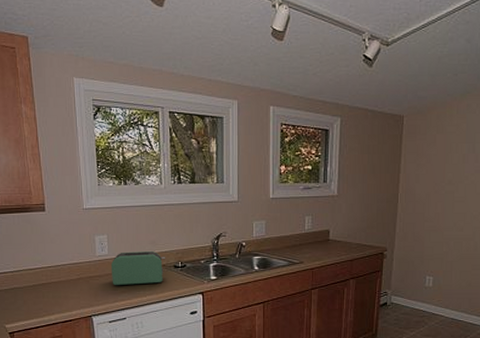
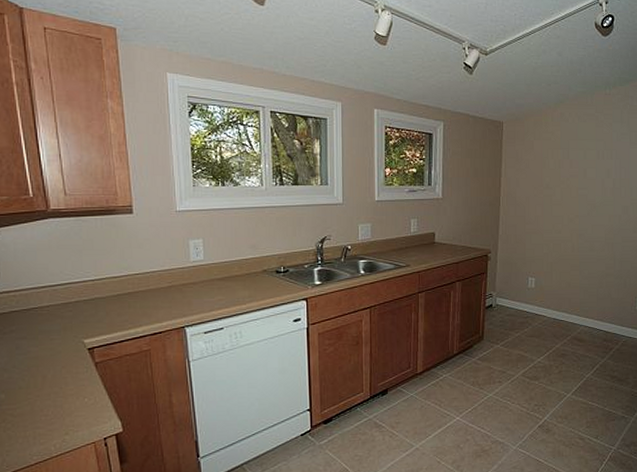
toaster: present [110,250,166,286] -> none [206,255,268,294]

